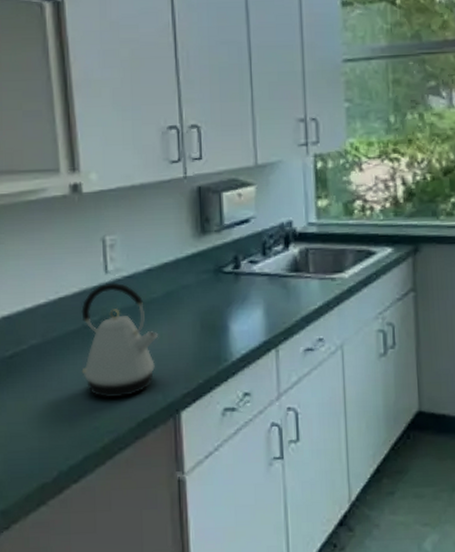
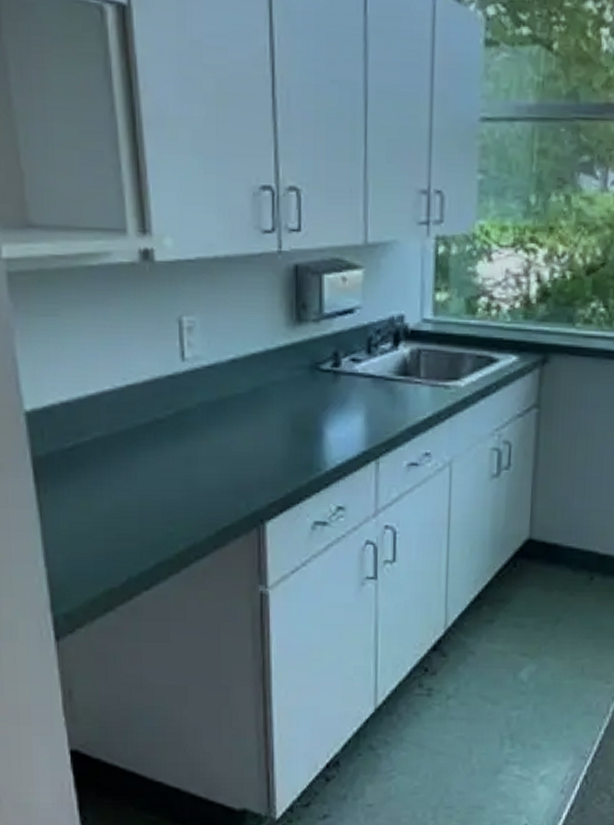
kettle: present [81,282,158,398] -> none [153,372,242,502]

